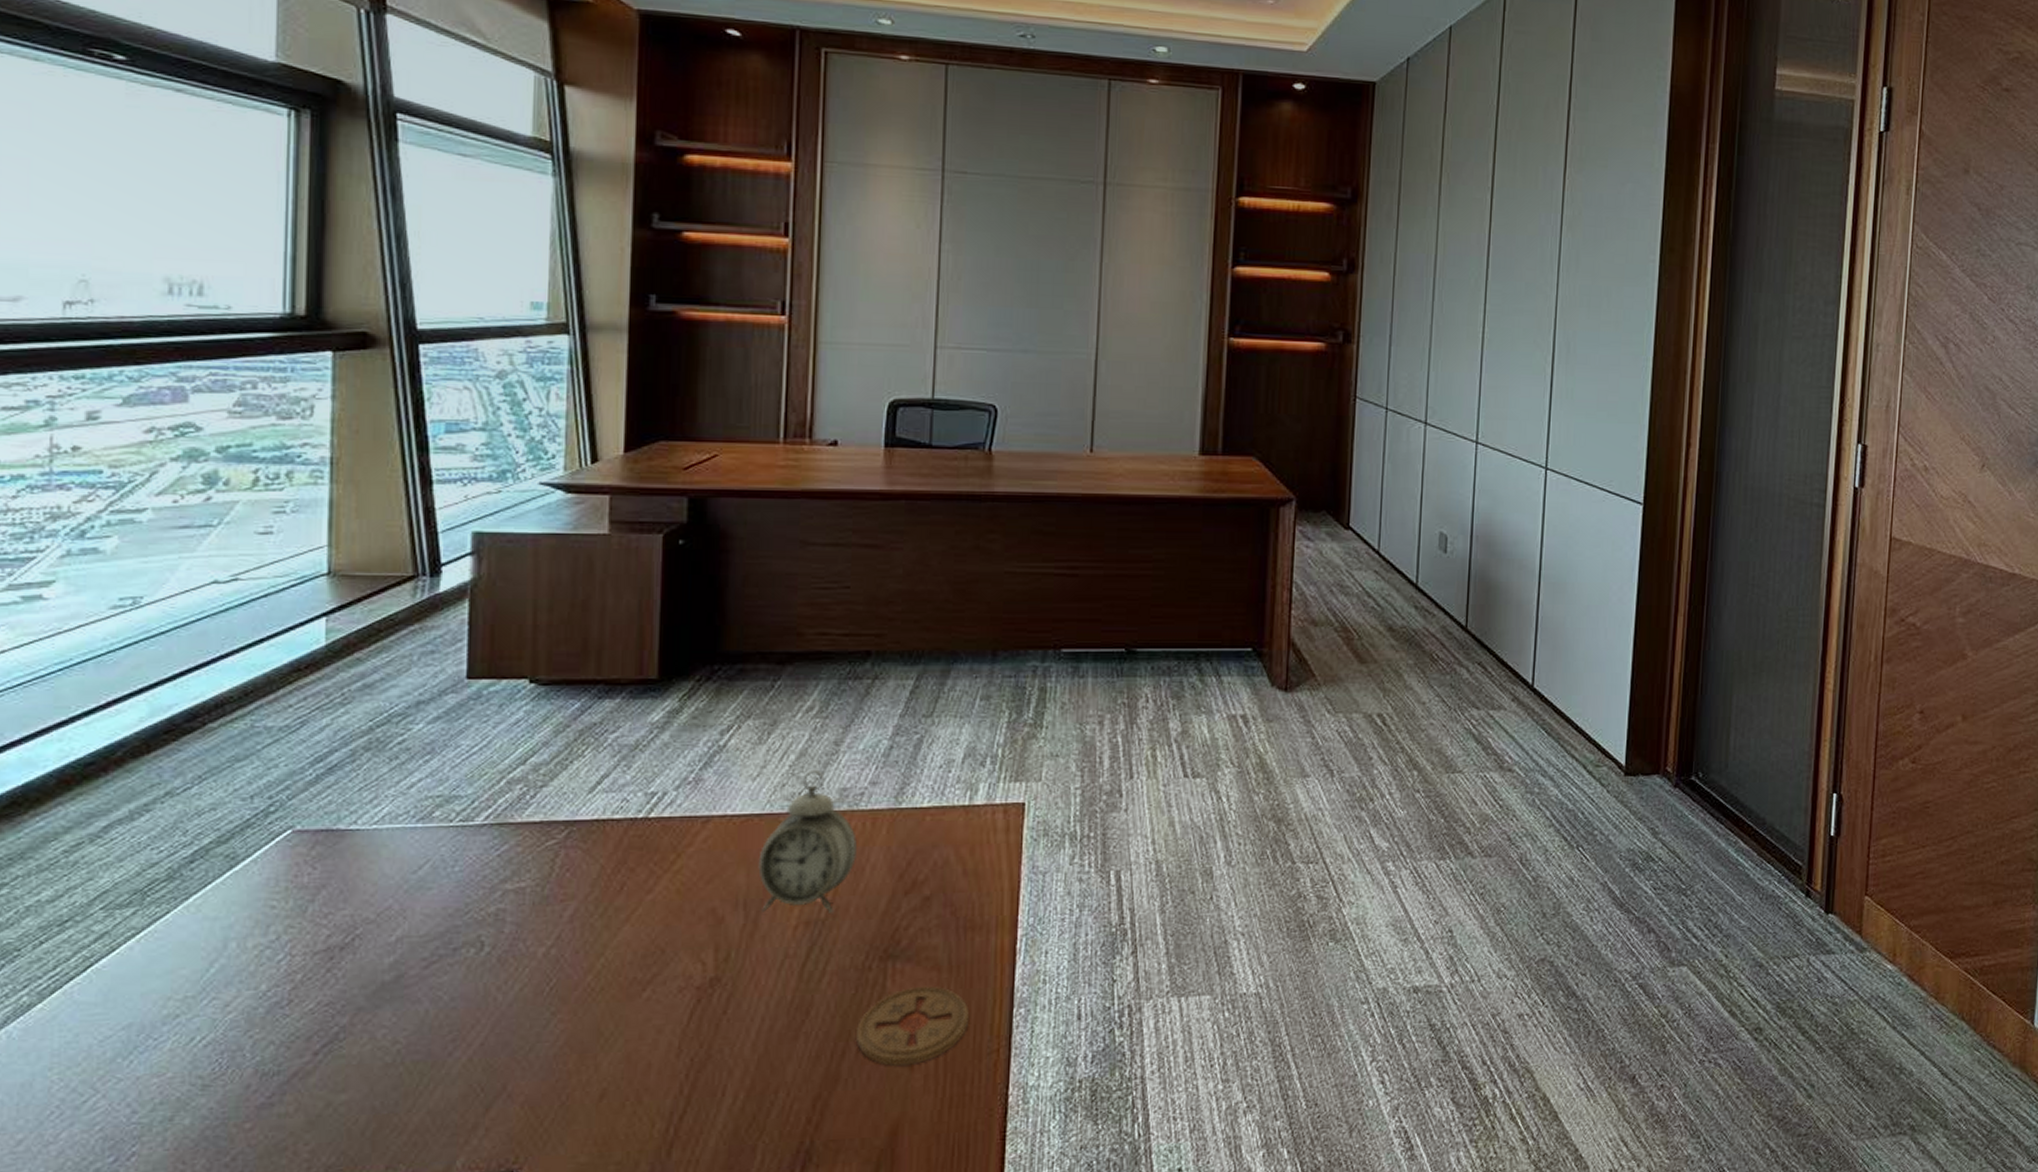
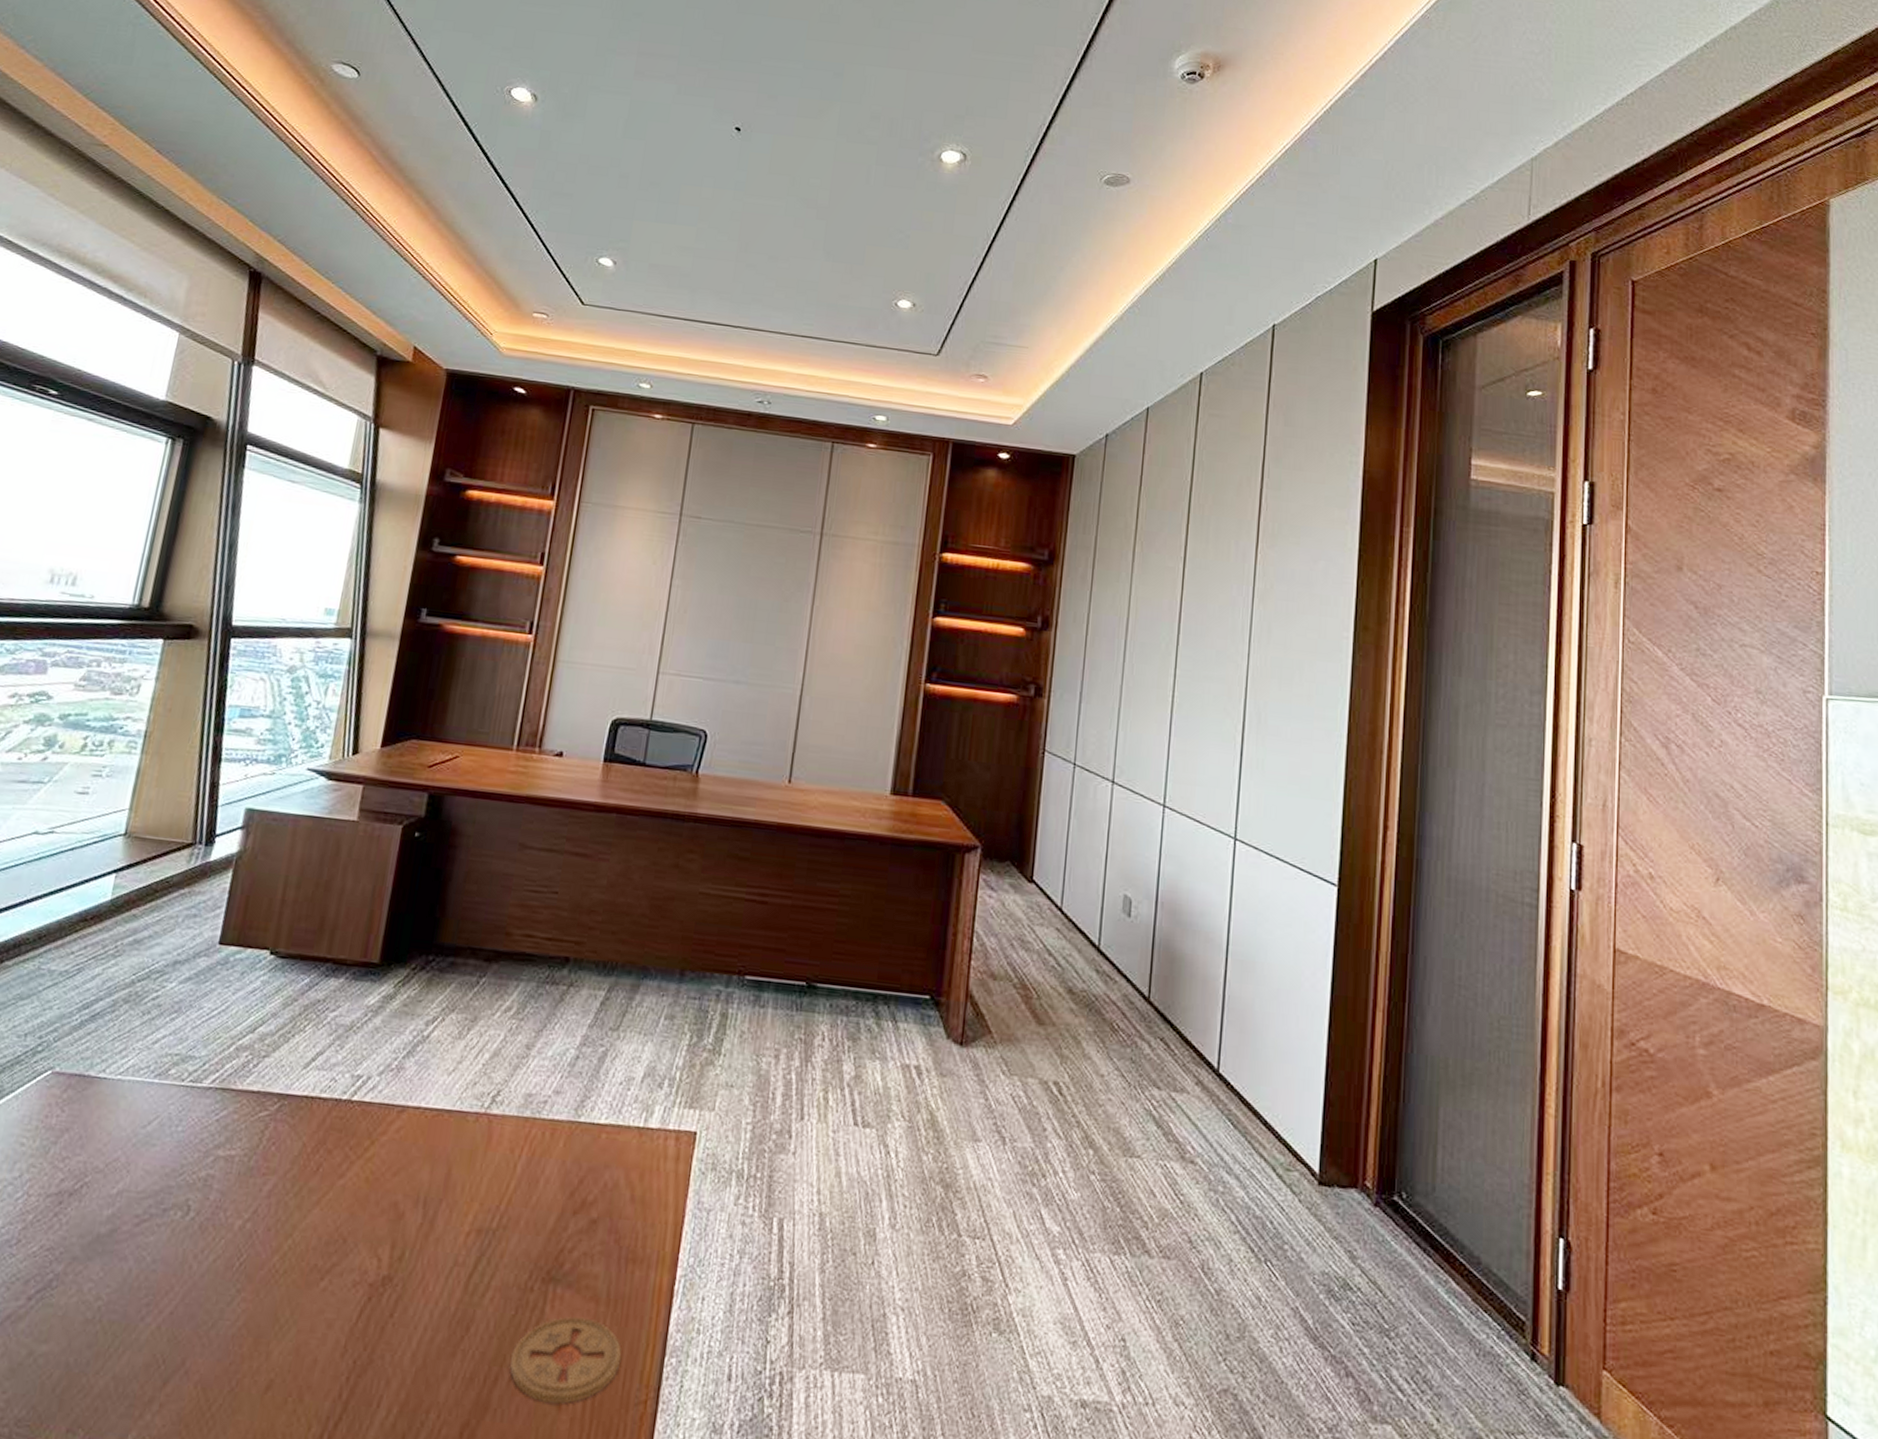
alarm clock: present [758,769,858,913] -> none [439,1071,535,1224]

